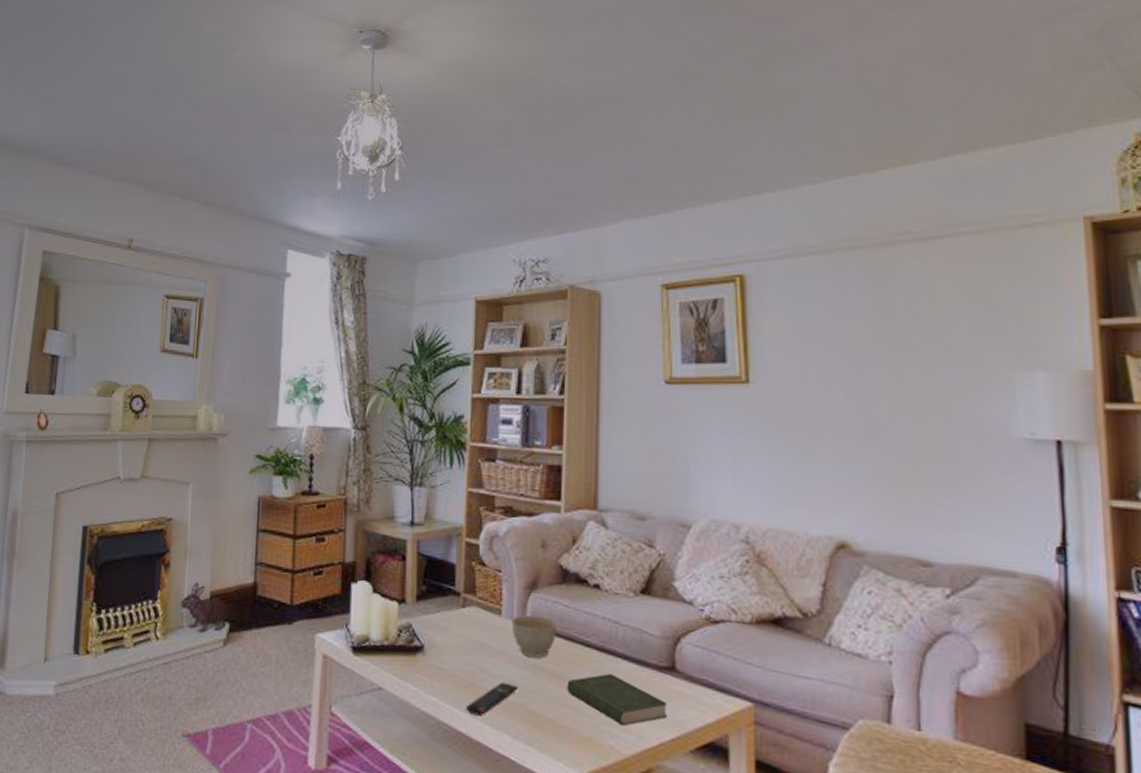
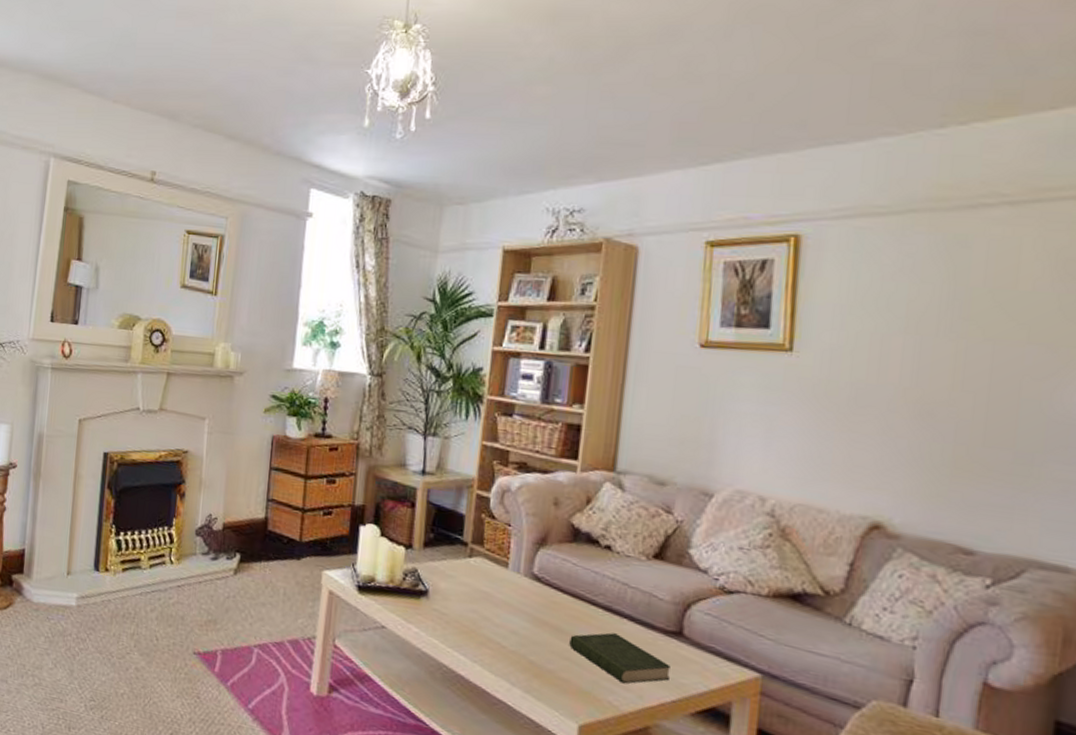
remote control: present [466,682,519,716] -> none [467,631,521,662]
planter bowl: present [511,615,558,658] -> none [517,569,565,612]

